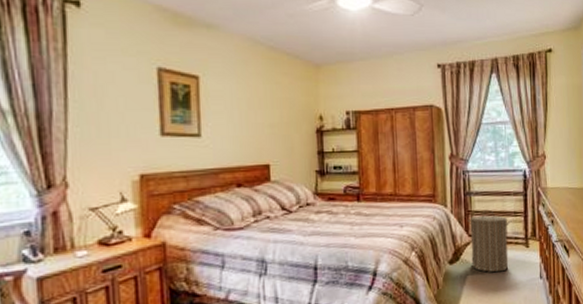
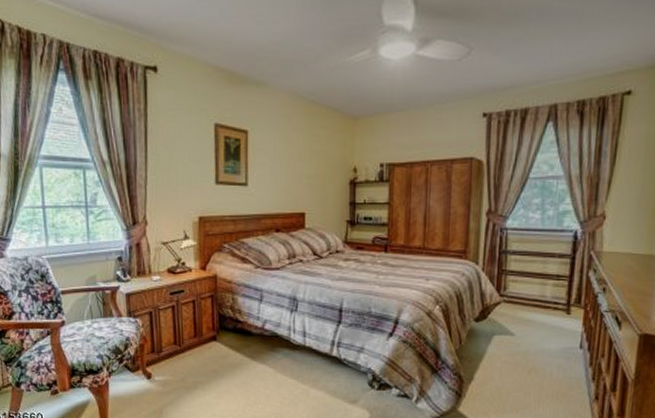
laundry hamper: present [467,209,512,273] -> none [500,270,553,336]

